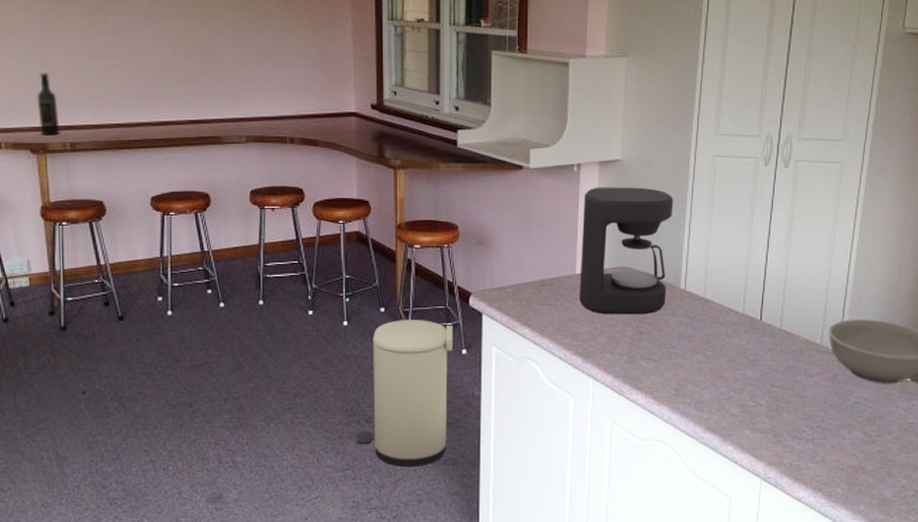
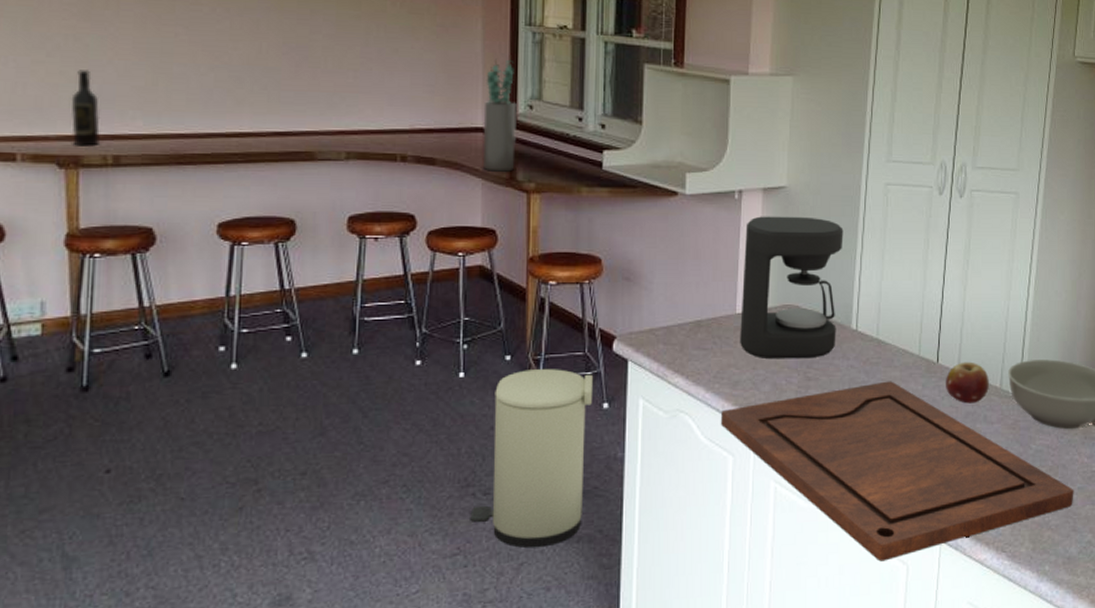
vase: none [355,47,383,151] -> present [483,55,517,172]
cutting board: none [562,336,890,494] -> present [720,381,1074,562]
fruit: none [768,320,811,358] -> present [946,361,990,404]

